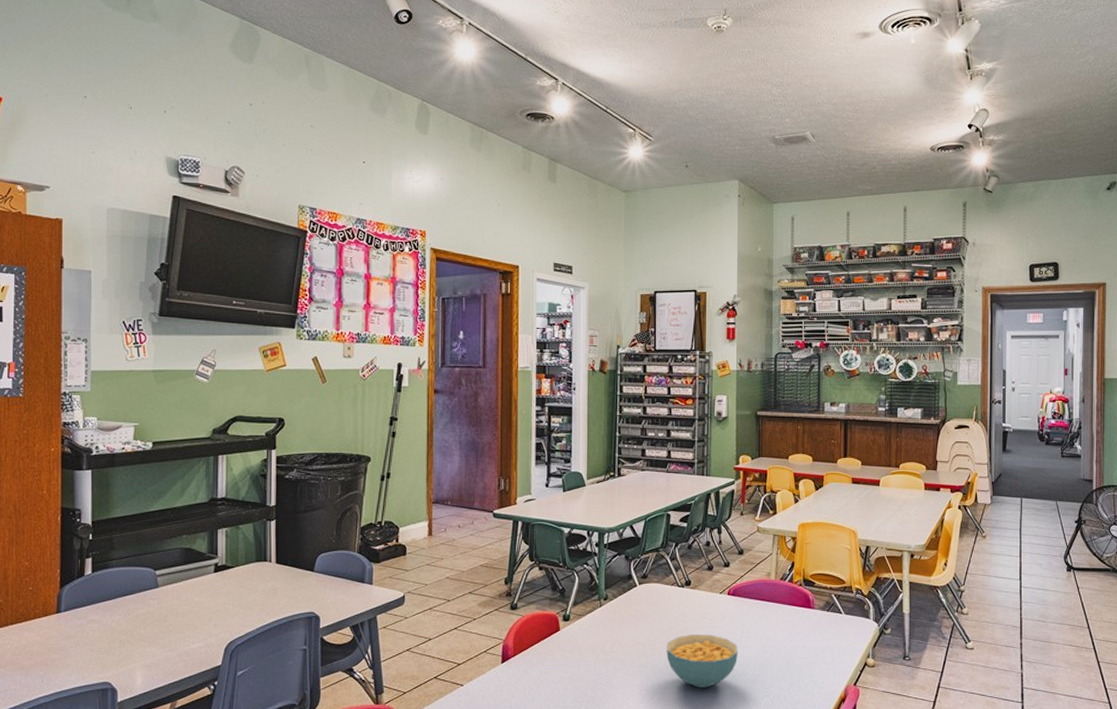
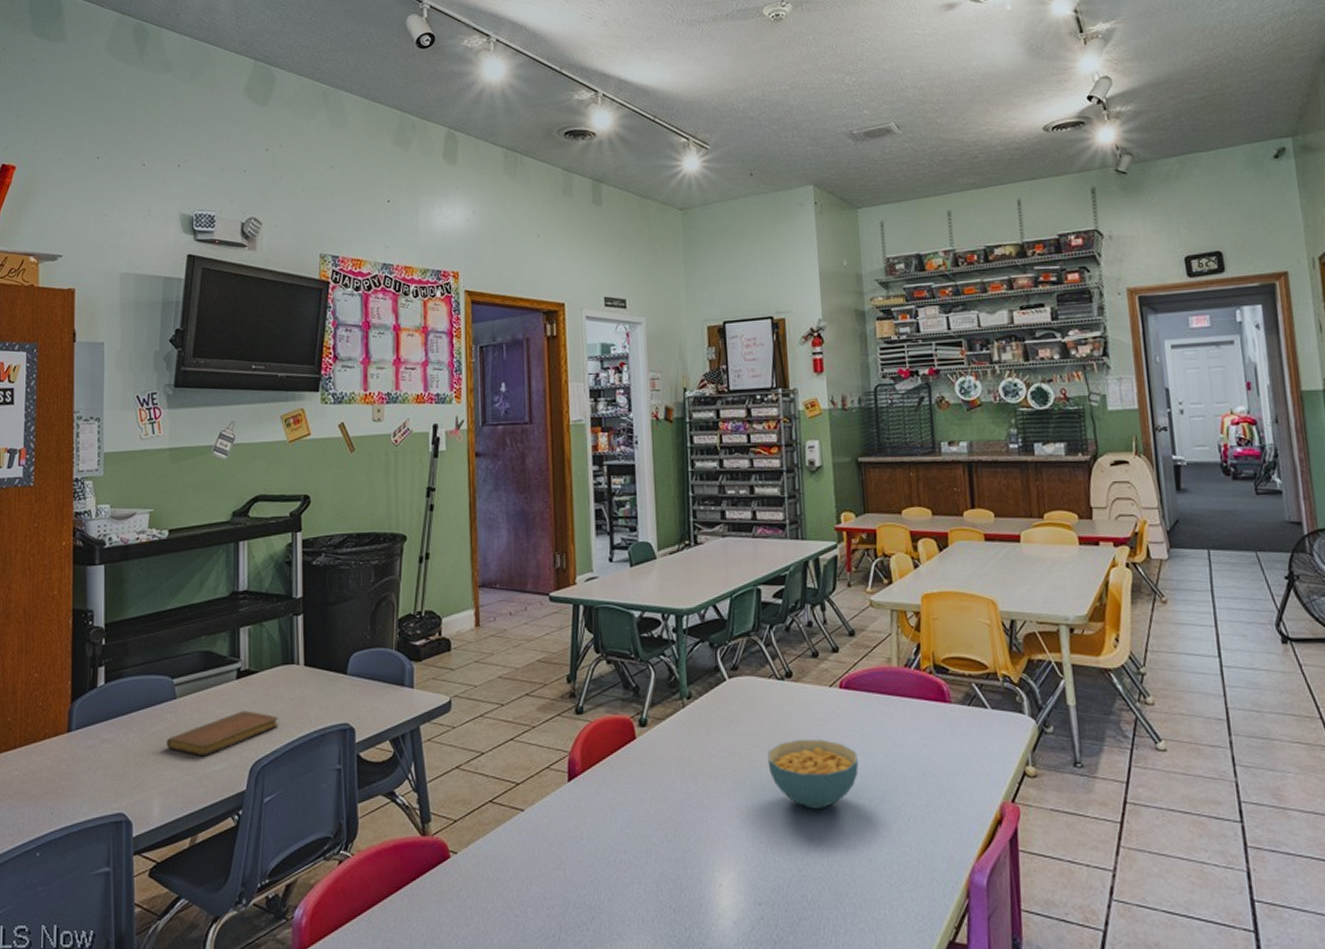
notebook: none [148,599,252,635] -> present [166,710,279,755]

